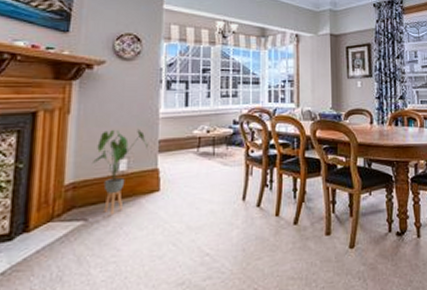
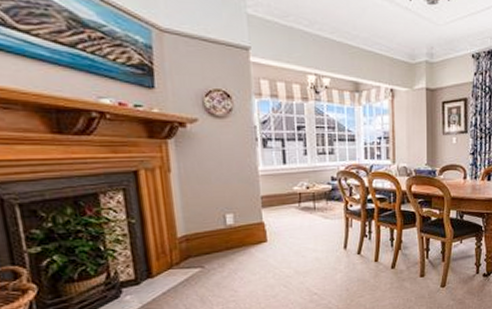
house plant: present [91,128,149,215] -> none [199,185,252,263]

